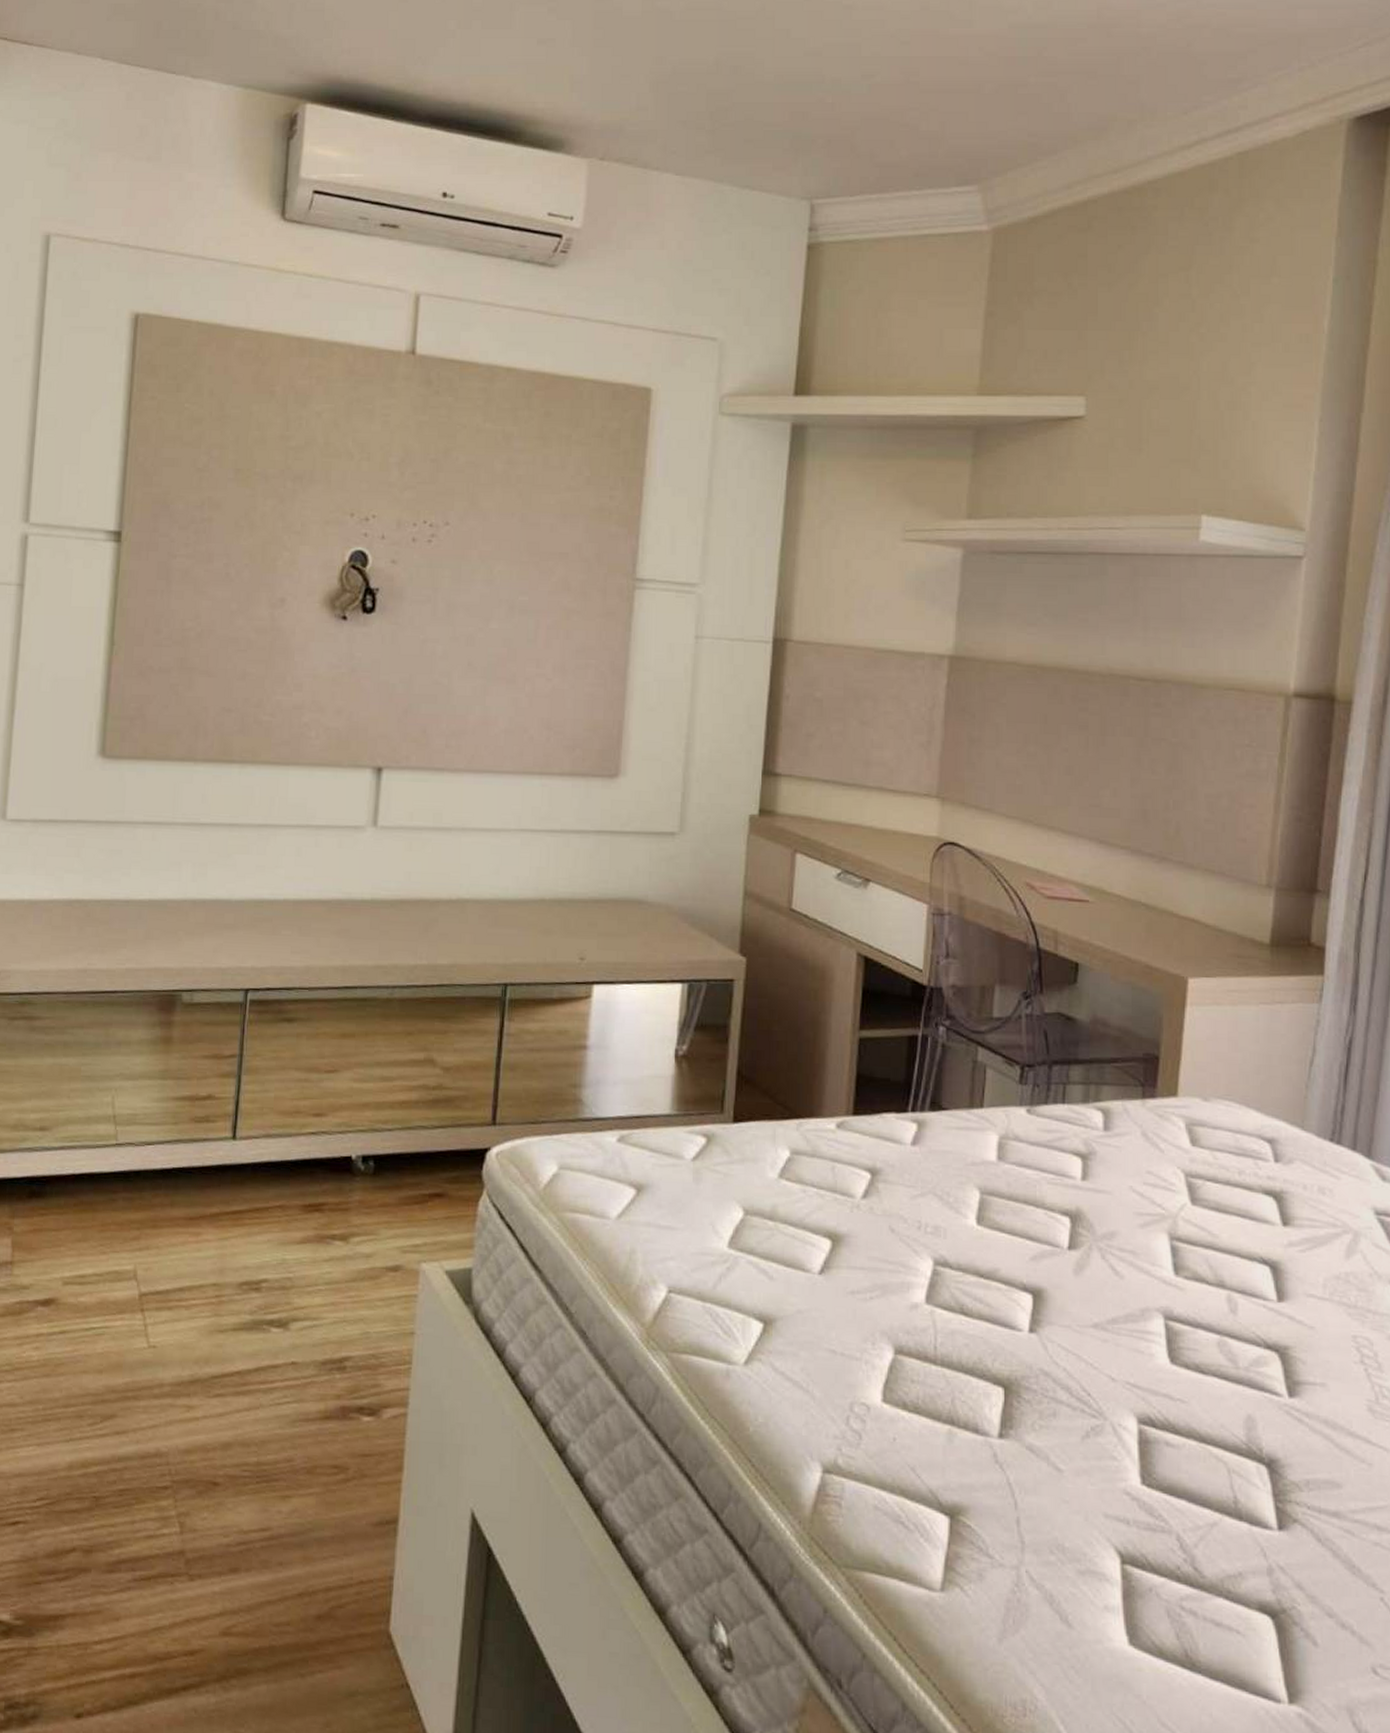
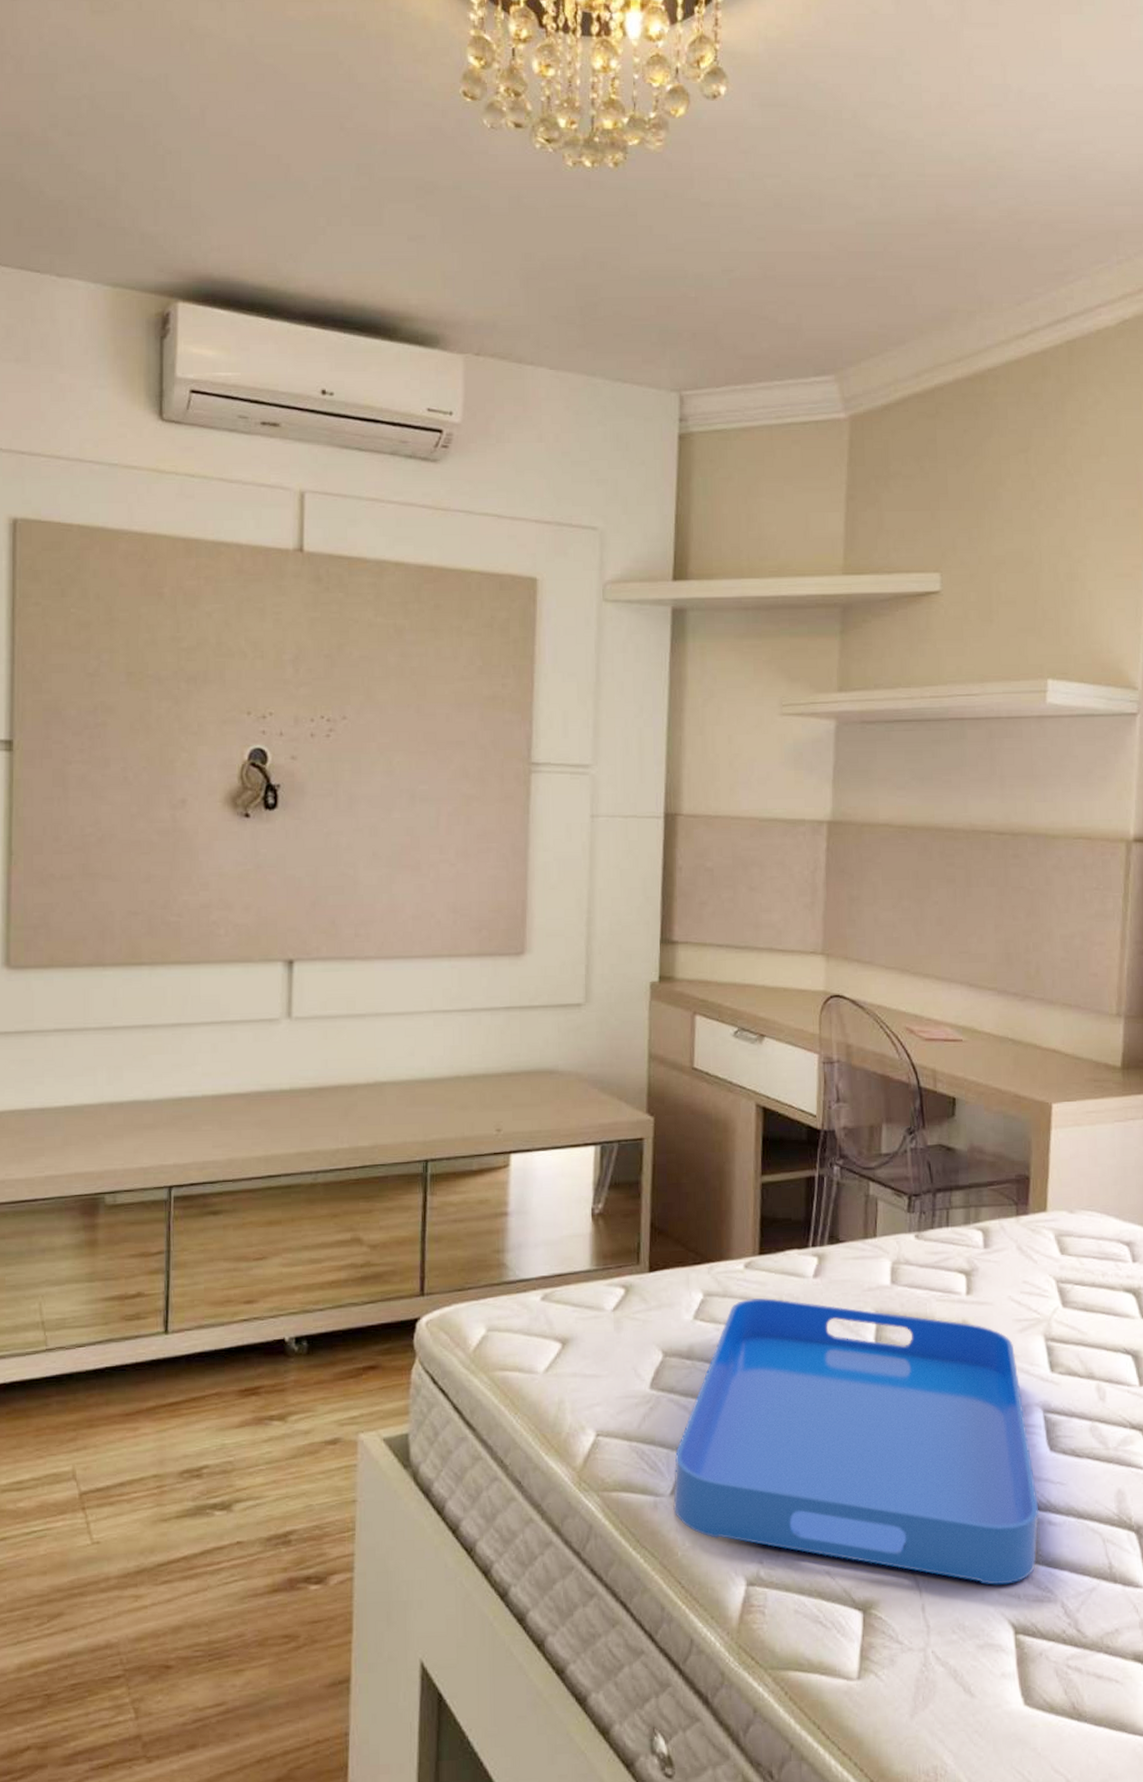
serving tray: none [747,1161,1155,1507] -> present [673,1298,1039,1585]

